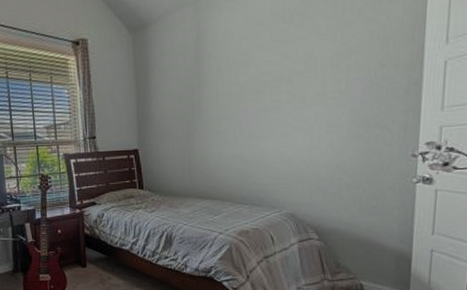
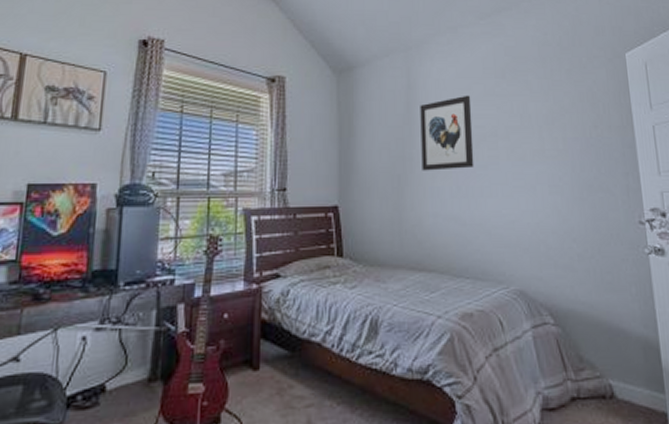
wall art: none [208,43,257,117] -> present [420,95,474,171]

